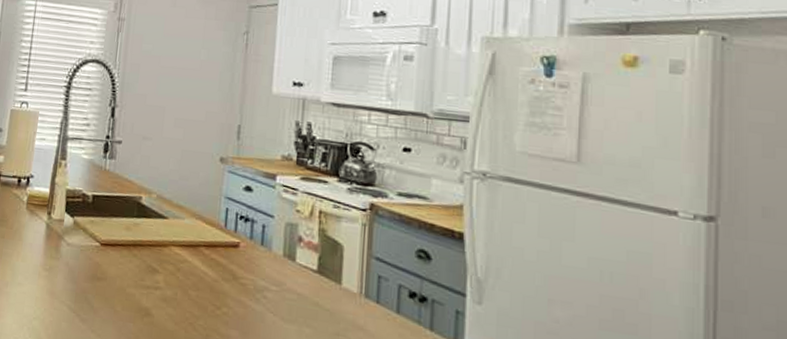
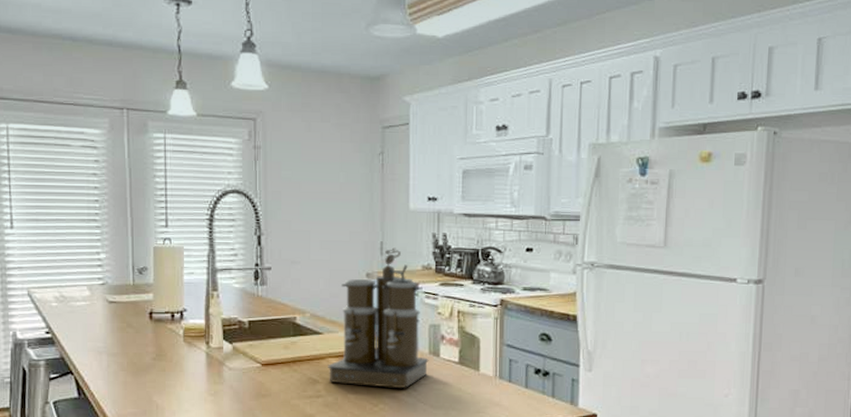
coffee maker: none [169,132,283,294] -> present [328,247,429,389]

